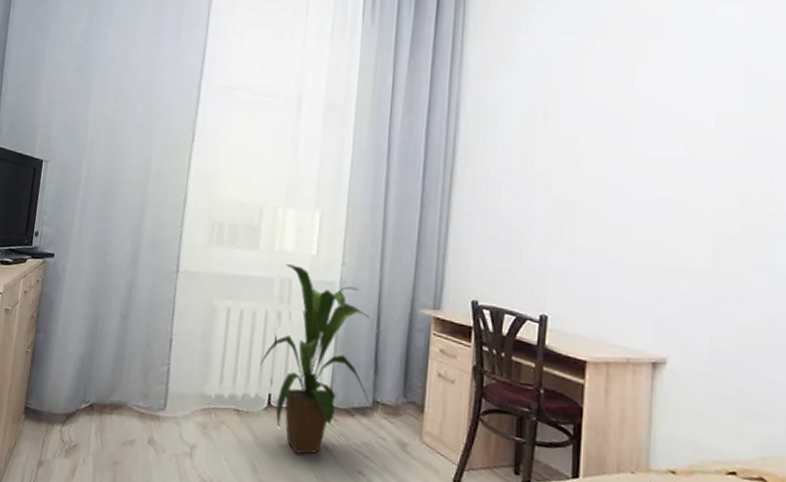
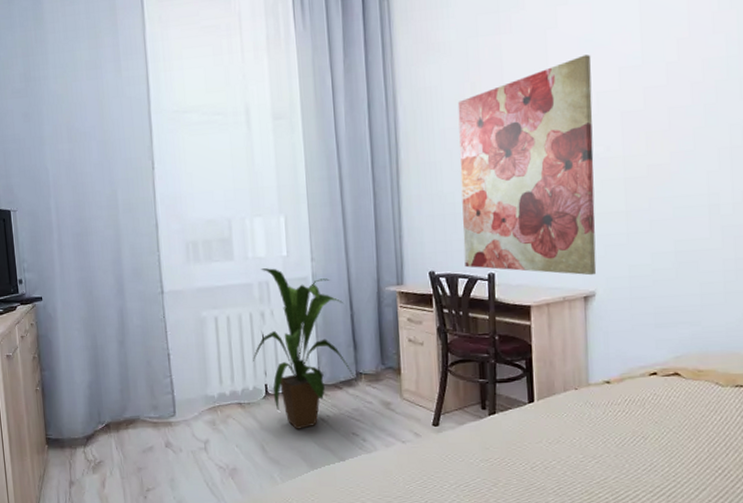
wall art: none [514,92,684,340] -> present [457,54,597,276]

